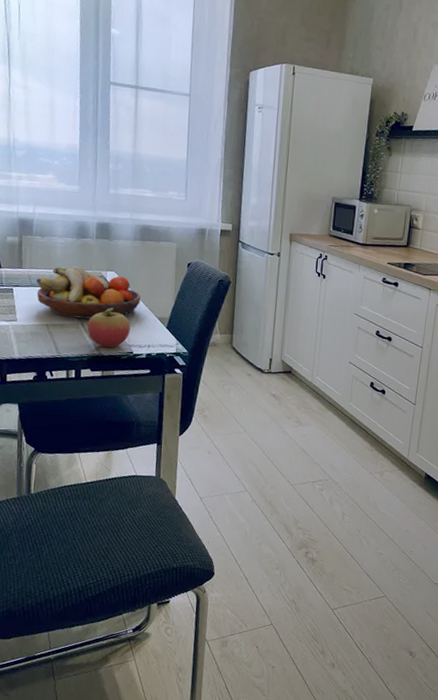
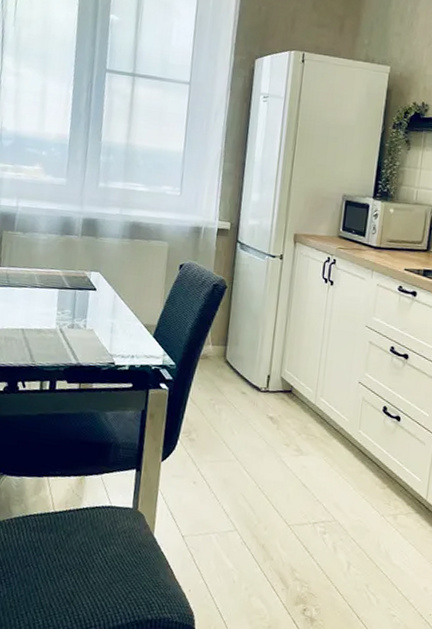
fruit bowl: present [35,266,141,319] -> none [14,265,127,325]
fruit: present [86,308,131,348] -> none [65,312,114,358]

